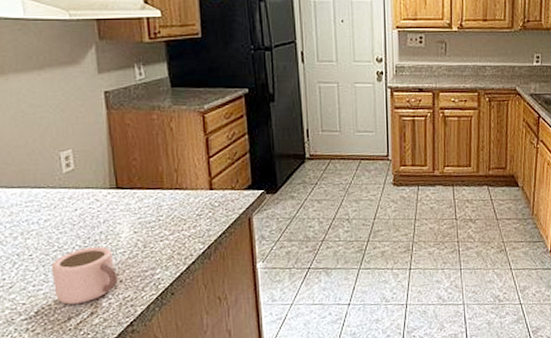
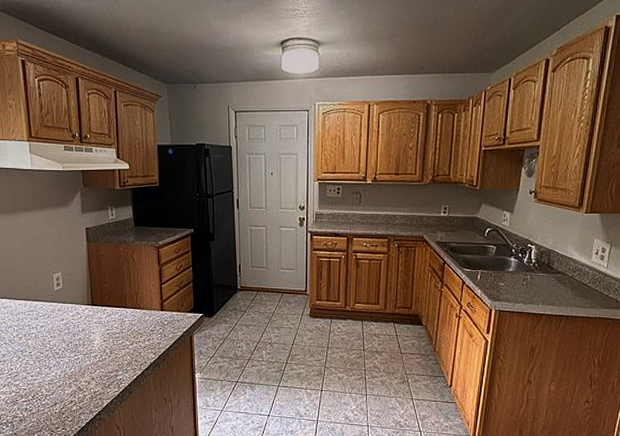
mug: present [51,246,118,305] -> none [44,349,90,393]

